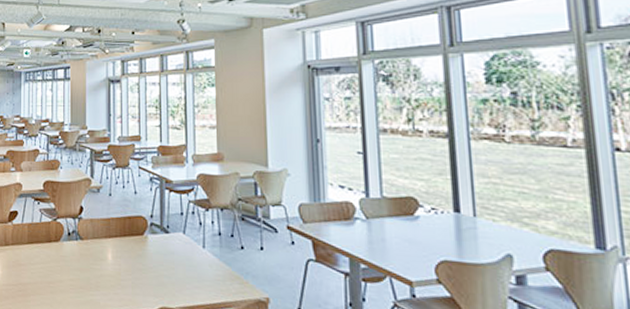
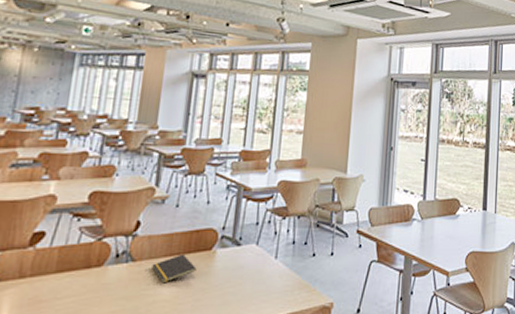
notepad: none [96,236,133,261] -> present [152,254,197,284]

